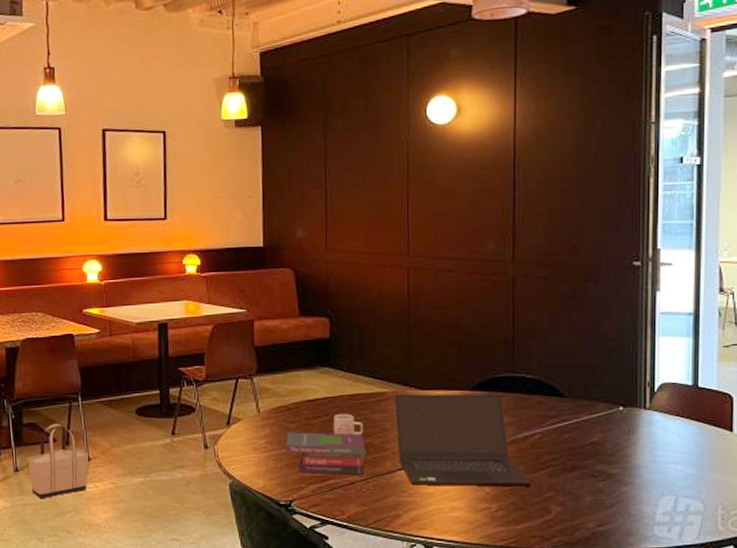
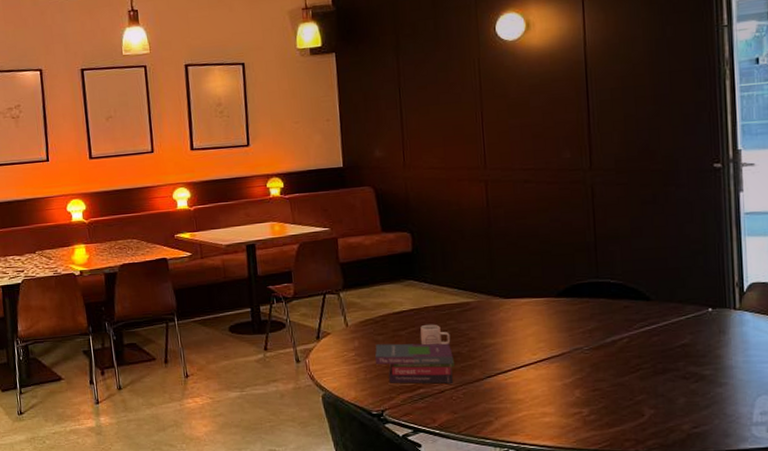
shopping bag: present [27,423,89,499] -> none [129,343,187,415]
laptop: present [394,393,531,487] -> none [479,300,622,392]

